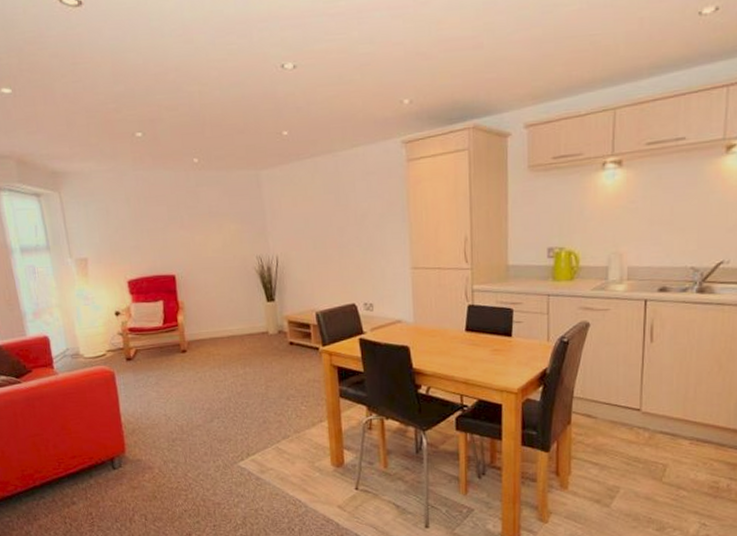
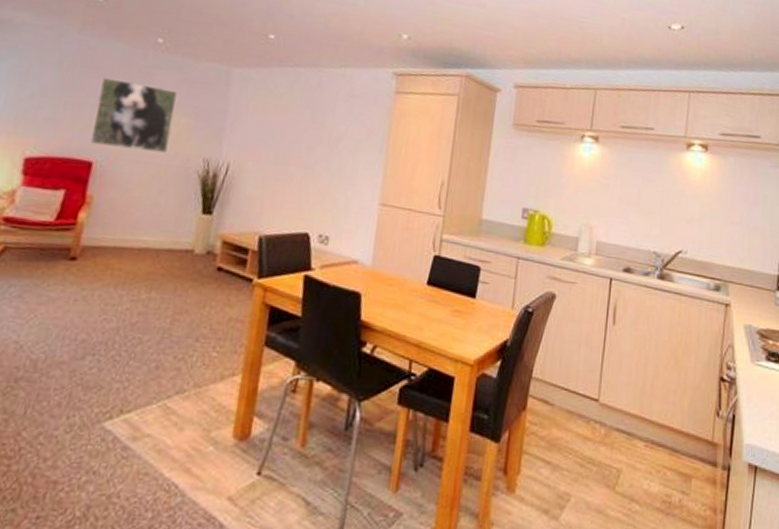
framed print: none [162,202,227,260] -> present [89,77,177,153]

